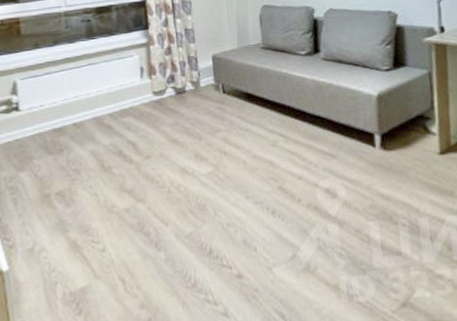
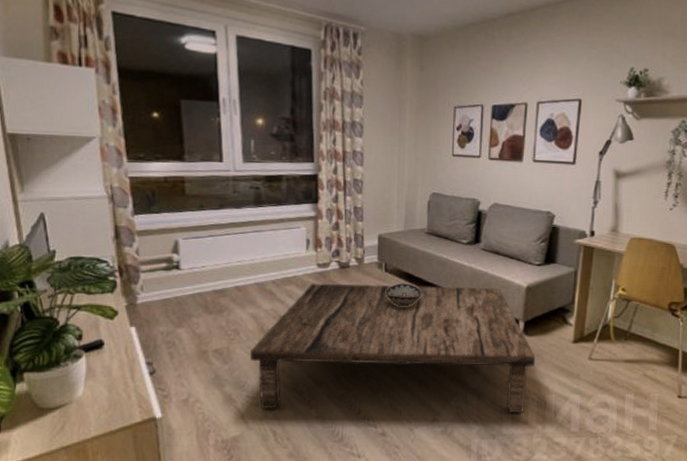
coffee table: none [92,99,400,255] -> present [249,283,536,413]
decorative bowl: none [225,103,265,130] -> present [385,283,422,307]

